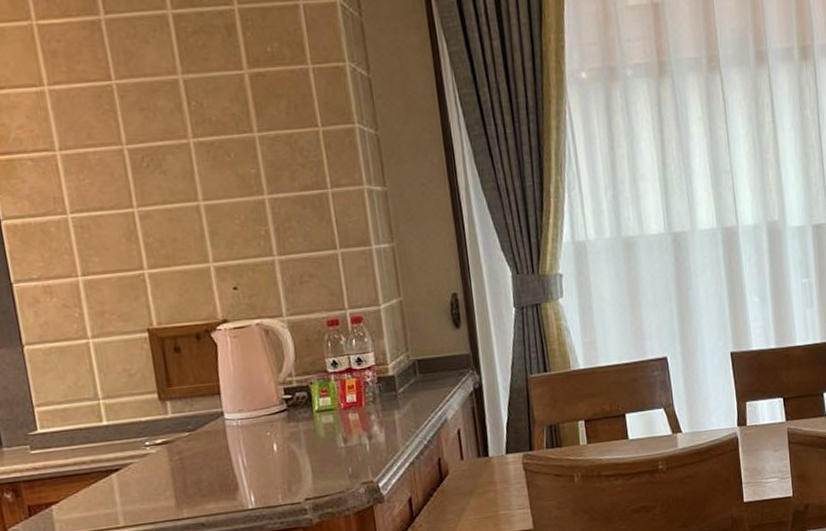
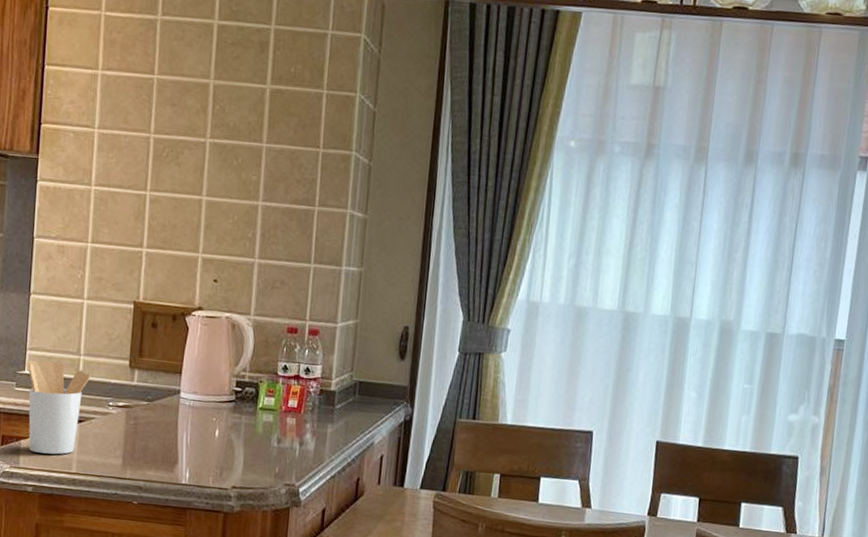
utensil holder: none [36,411,117,516] -> present [26,359,91,455]

